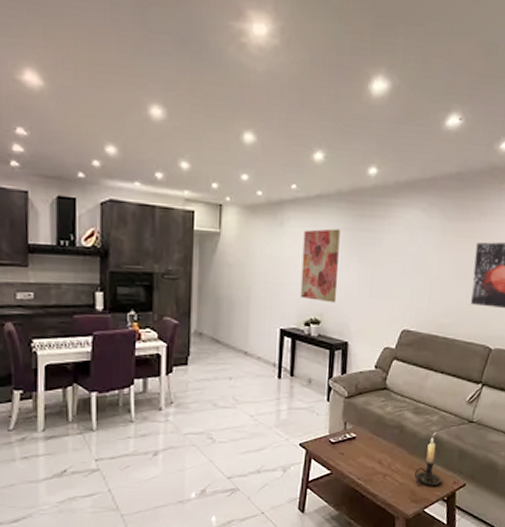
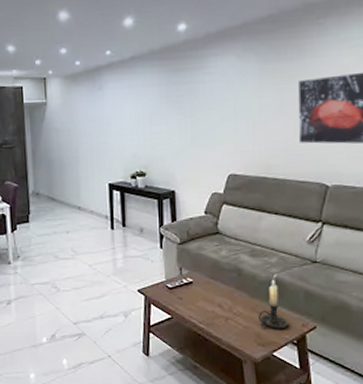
wall art: present [300,228,340,303] -> none [121,85,160,155]

